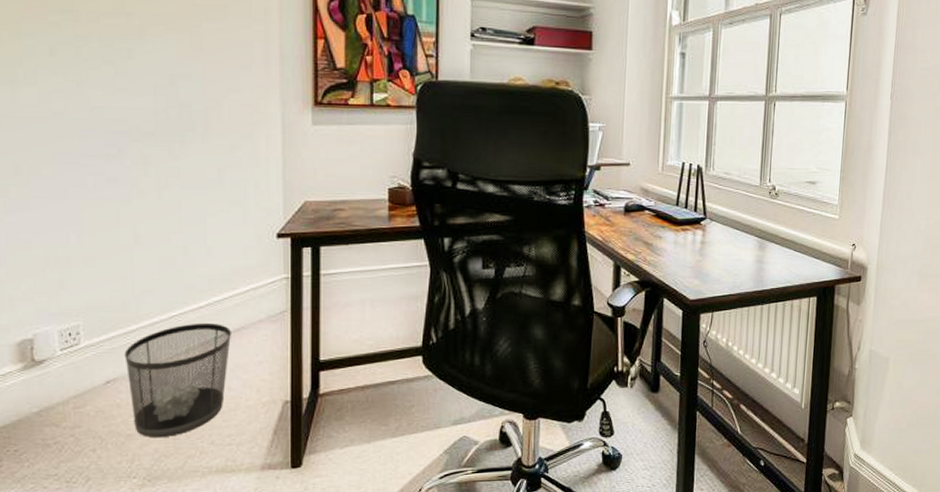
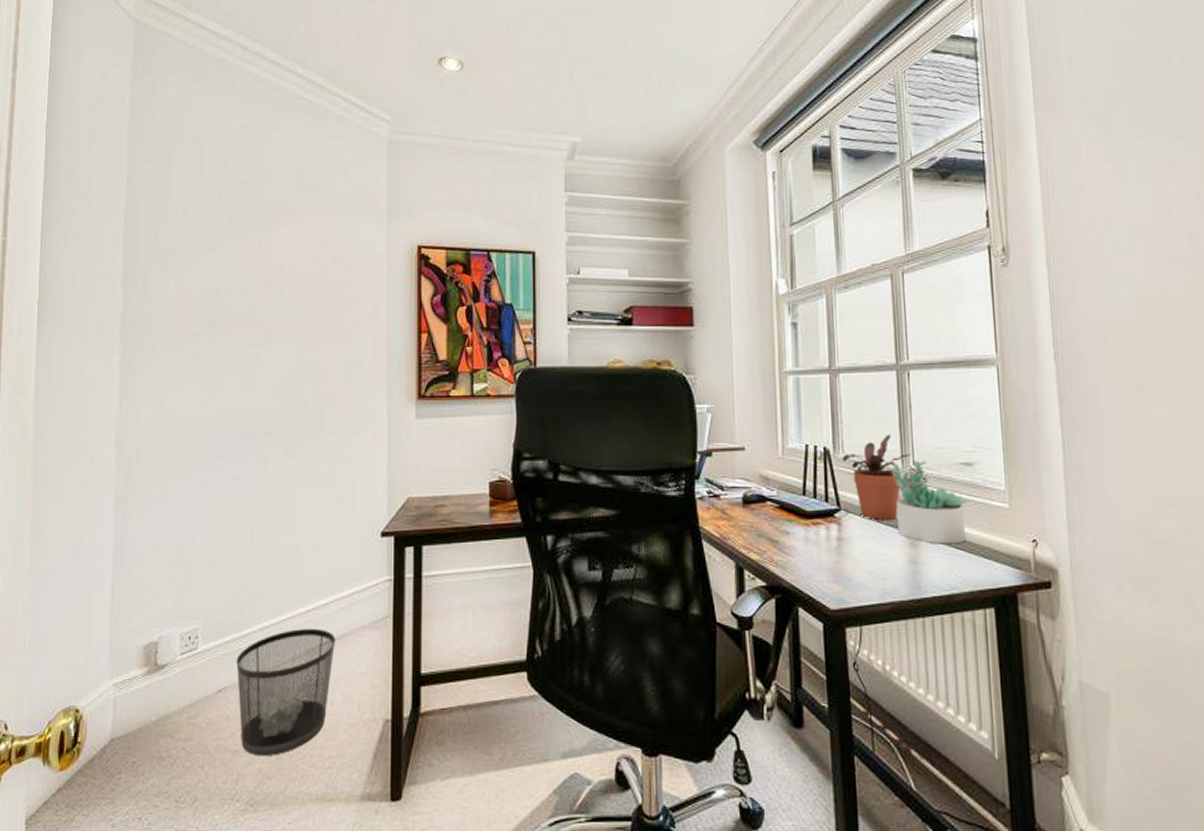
potted plant: none [712,156,768,227] -> present [842,434,911,520]
succulent plant: none [750,179,810,247] -> present [892,461,970,544]

